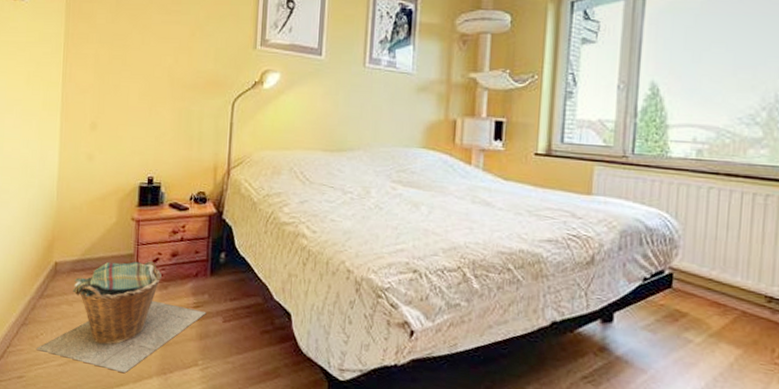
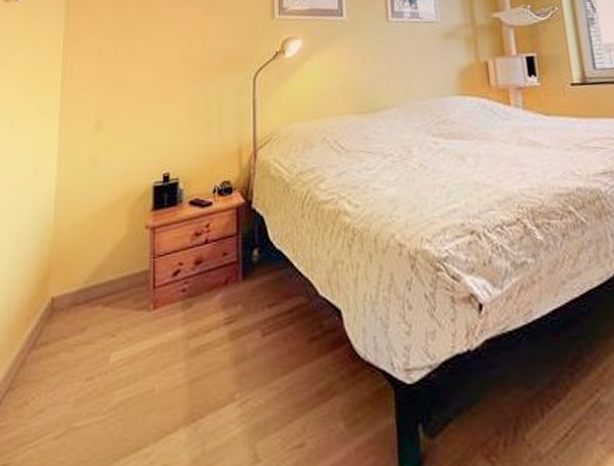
laundry basket: present [37,261,207,373] -> none [26,275,241,430]

